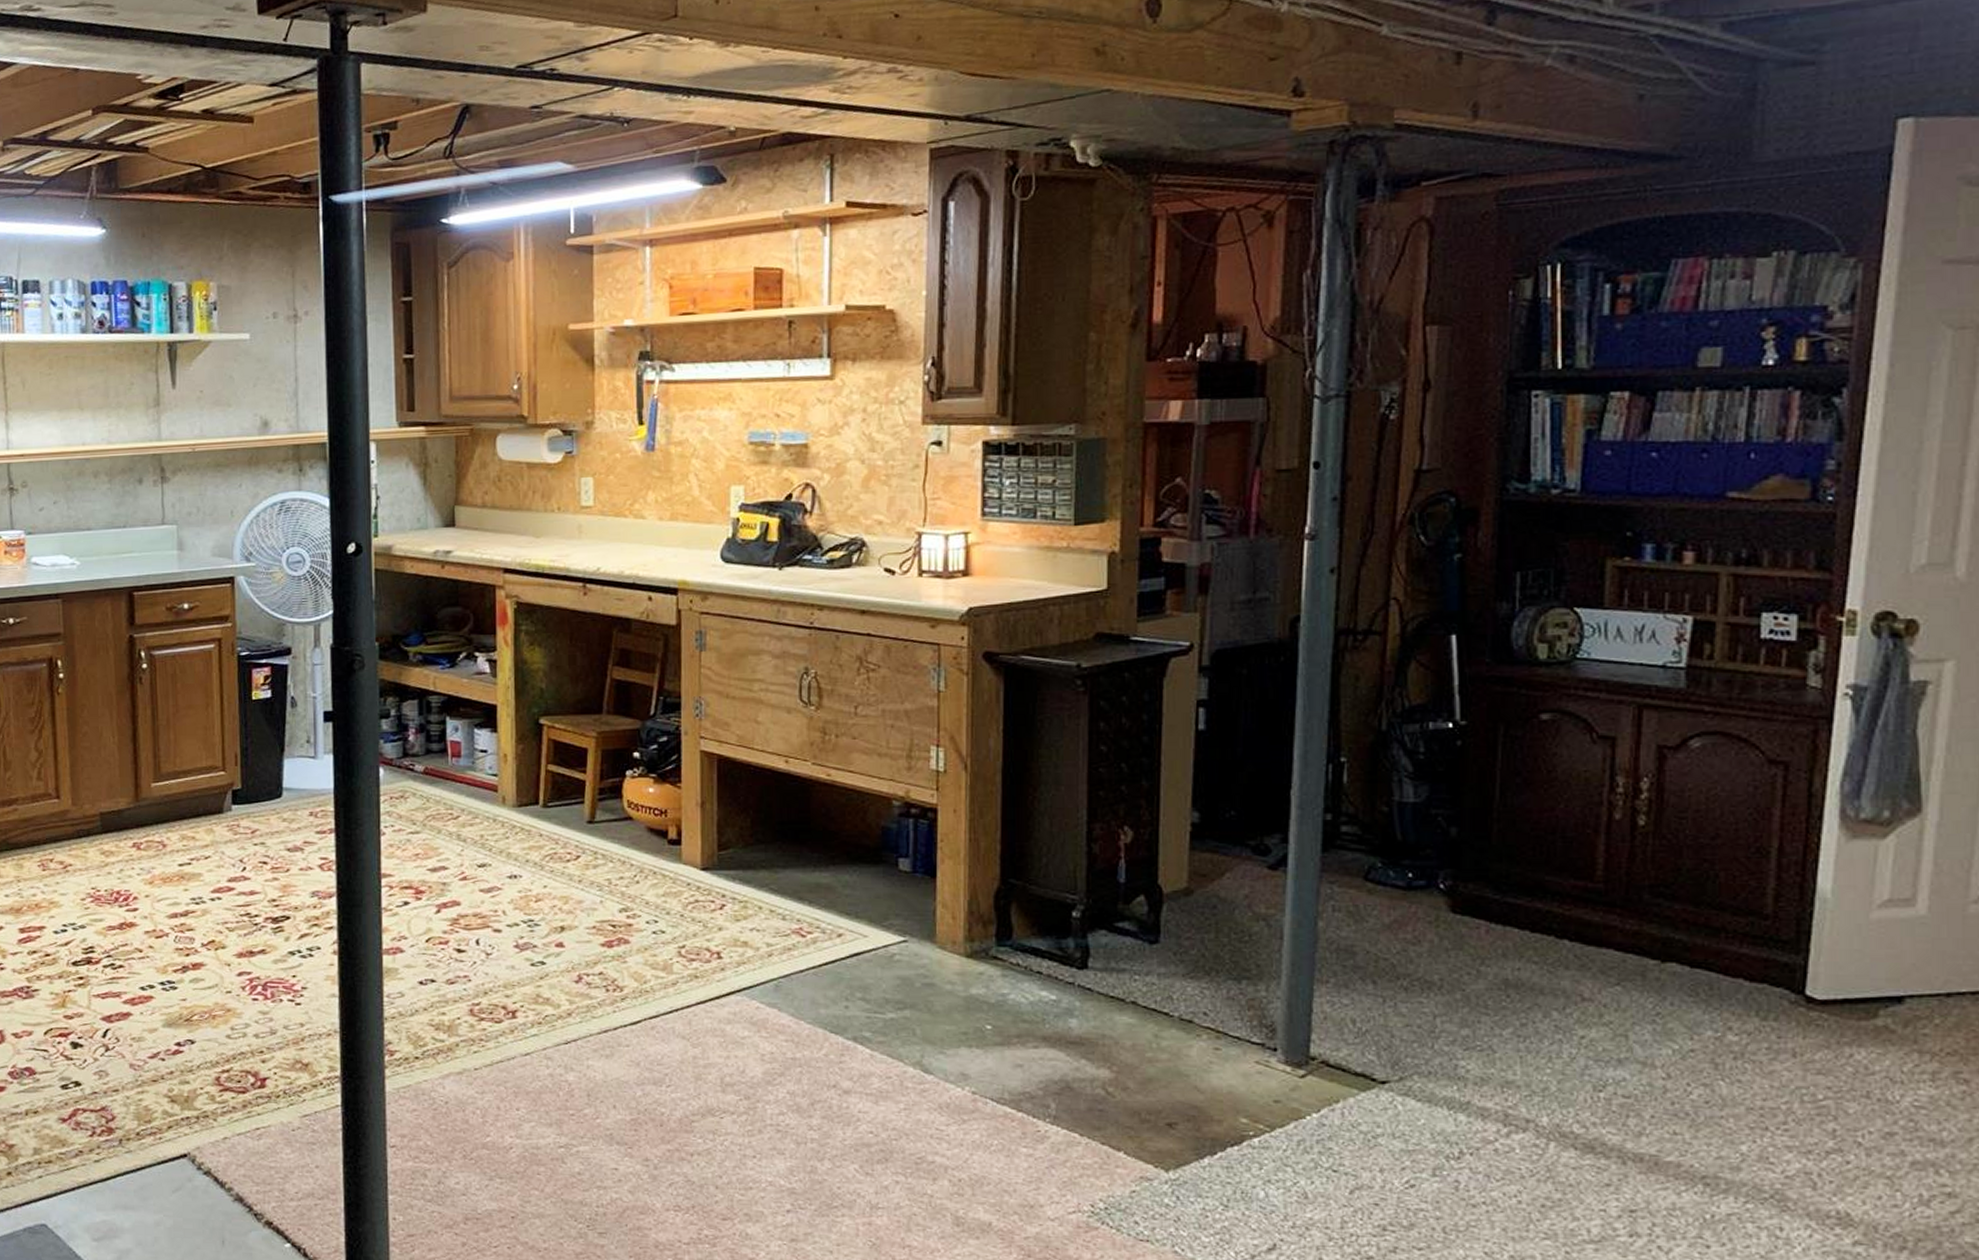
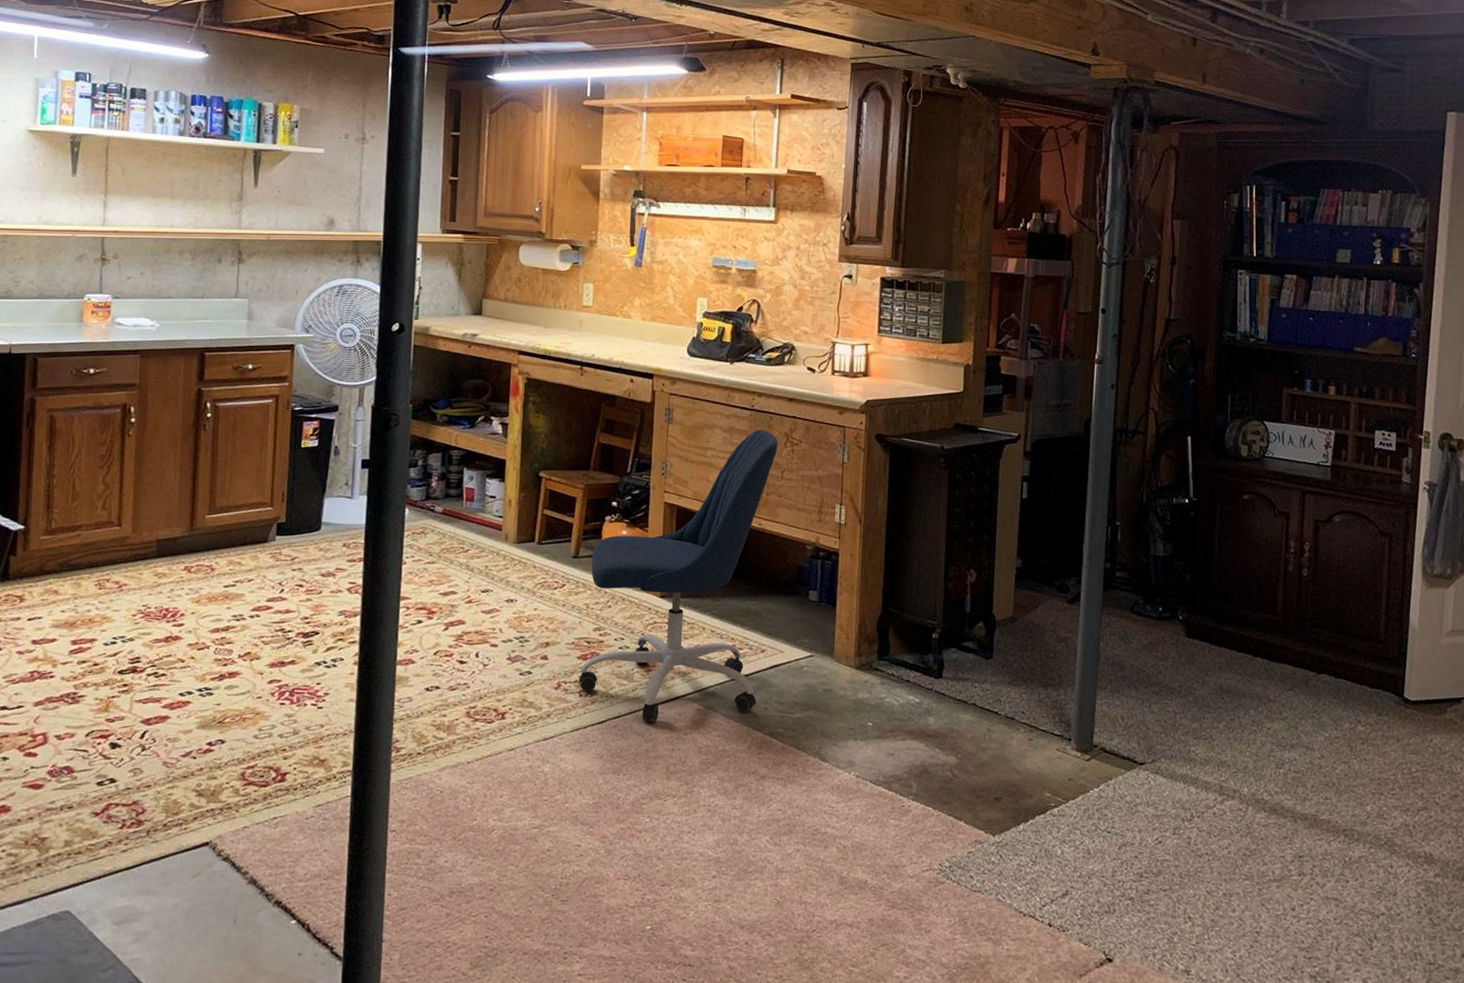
office chair: none [604,653,848,1024] -> present [579,430,778,723]

